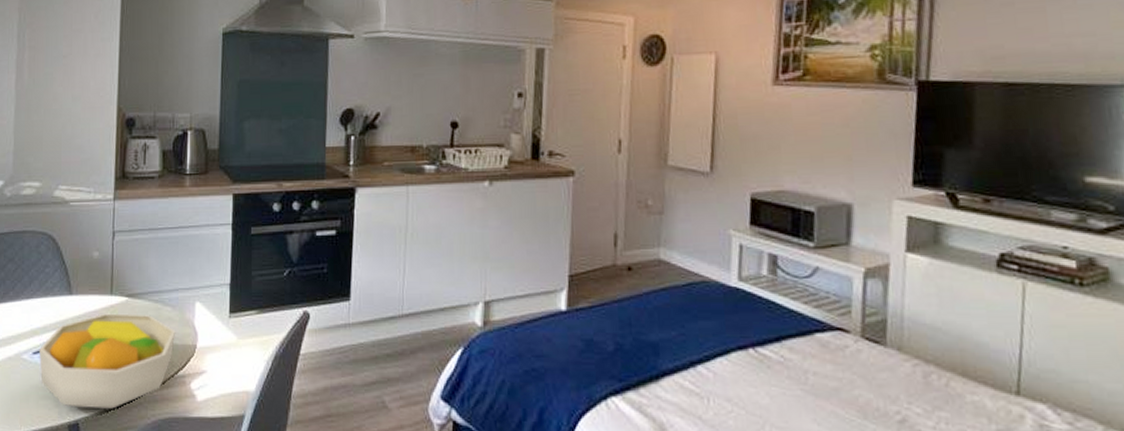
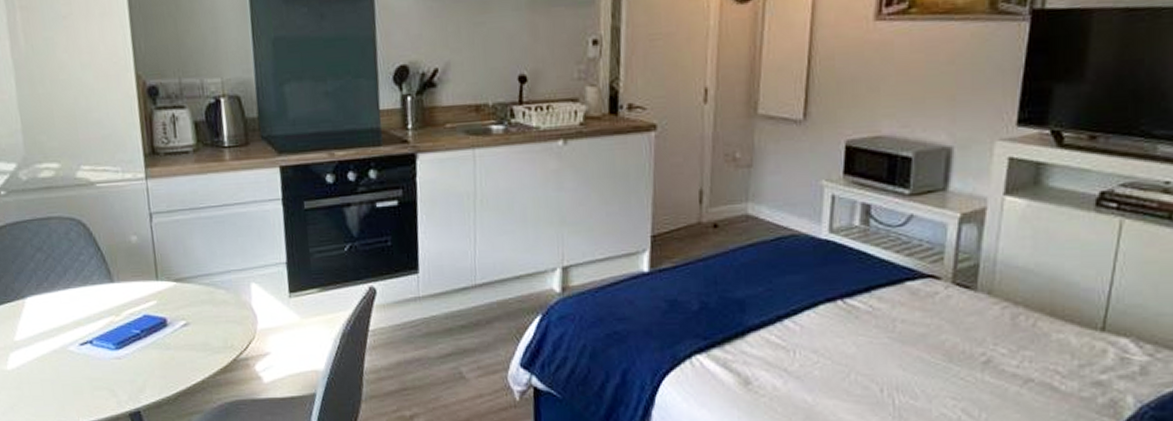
fruit bowl: present [38,313,176,409] -> none [85,299,234,396]

